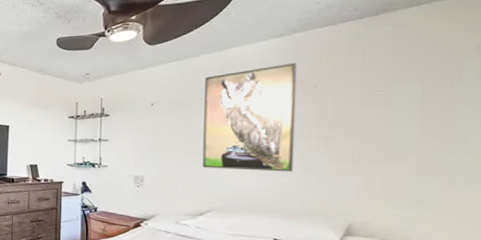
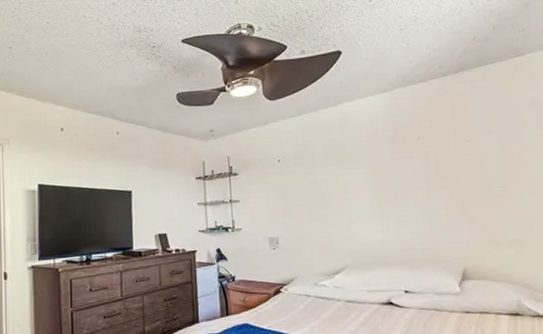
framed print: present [203,62,297,172] -> none [325,116,412,224]

